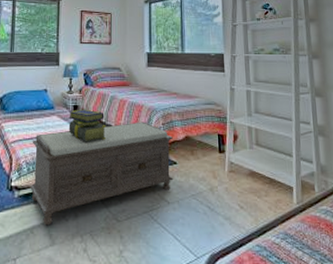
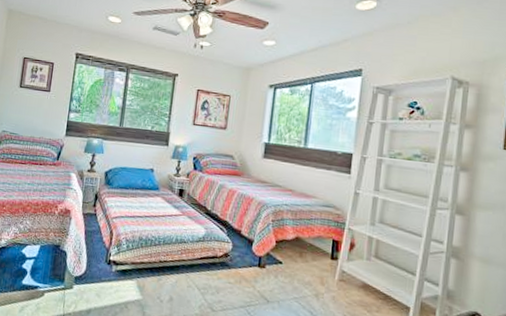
bench: present [30,121,174,226] -> none [128,213,282,304]
stack of books: present [68,109,107,142] -> none [171,193,212,229]

